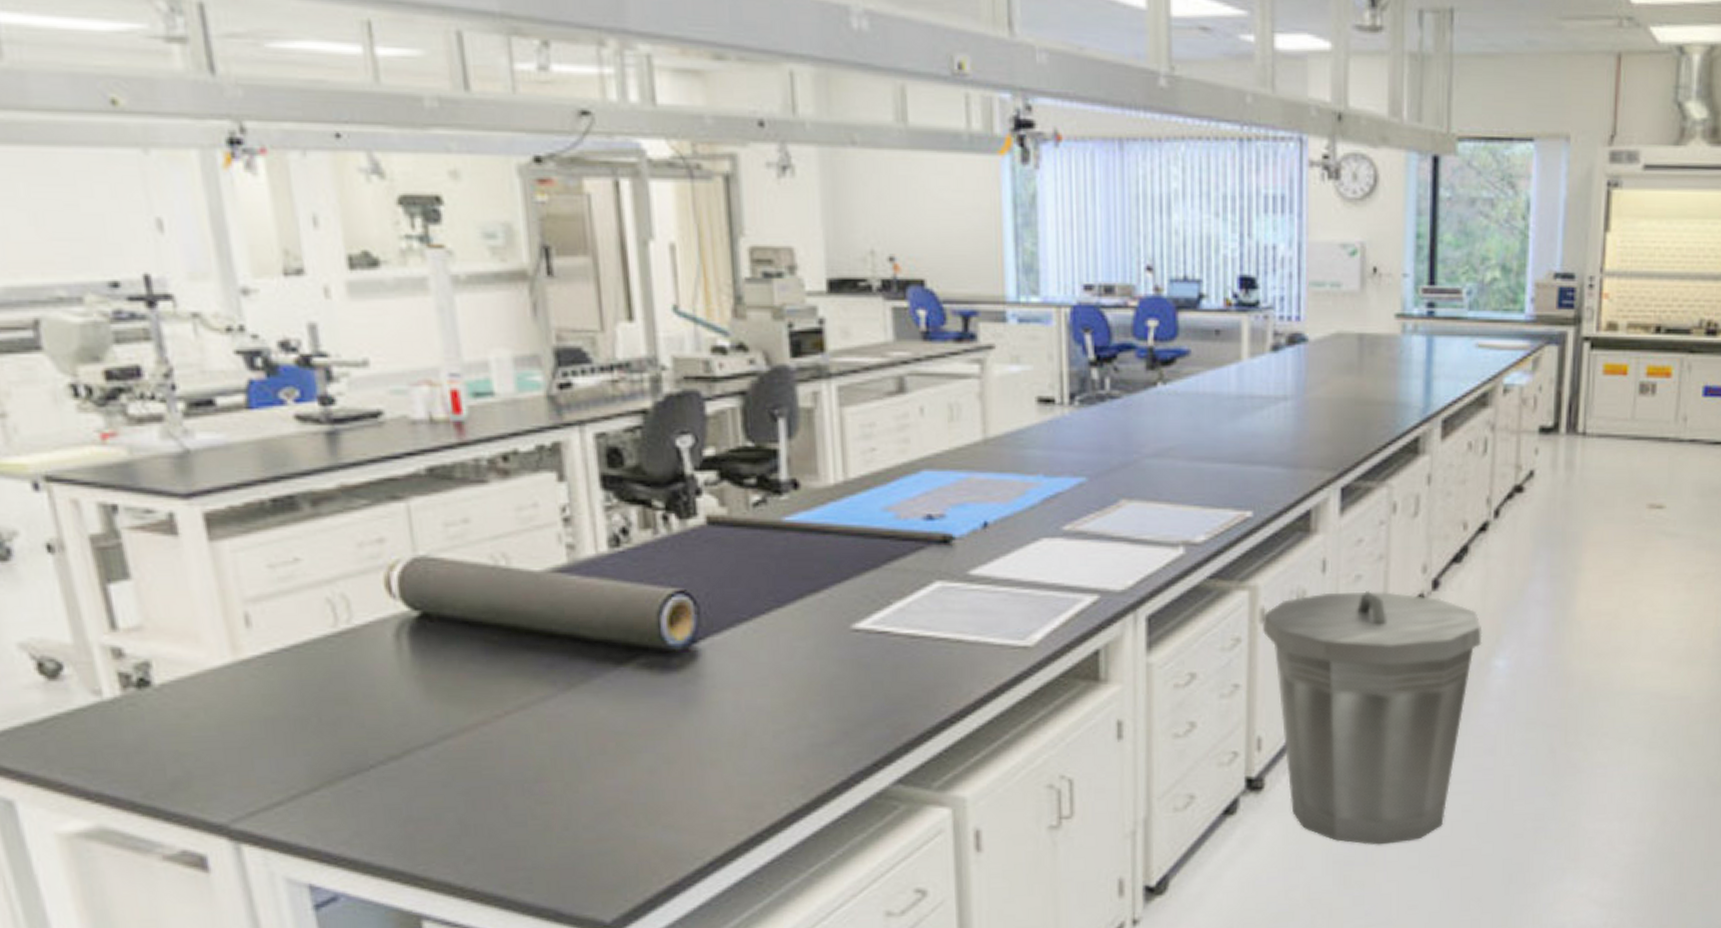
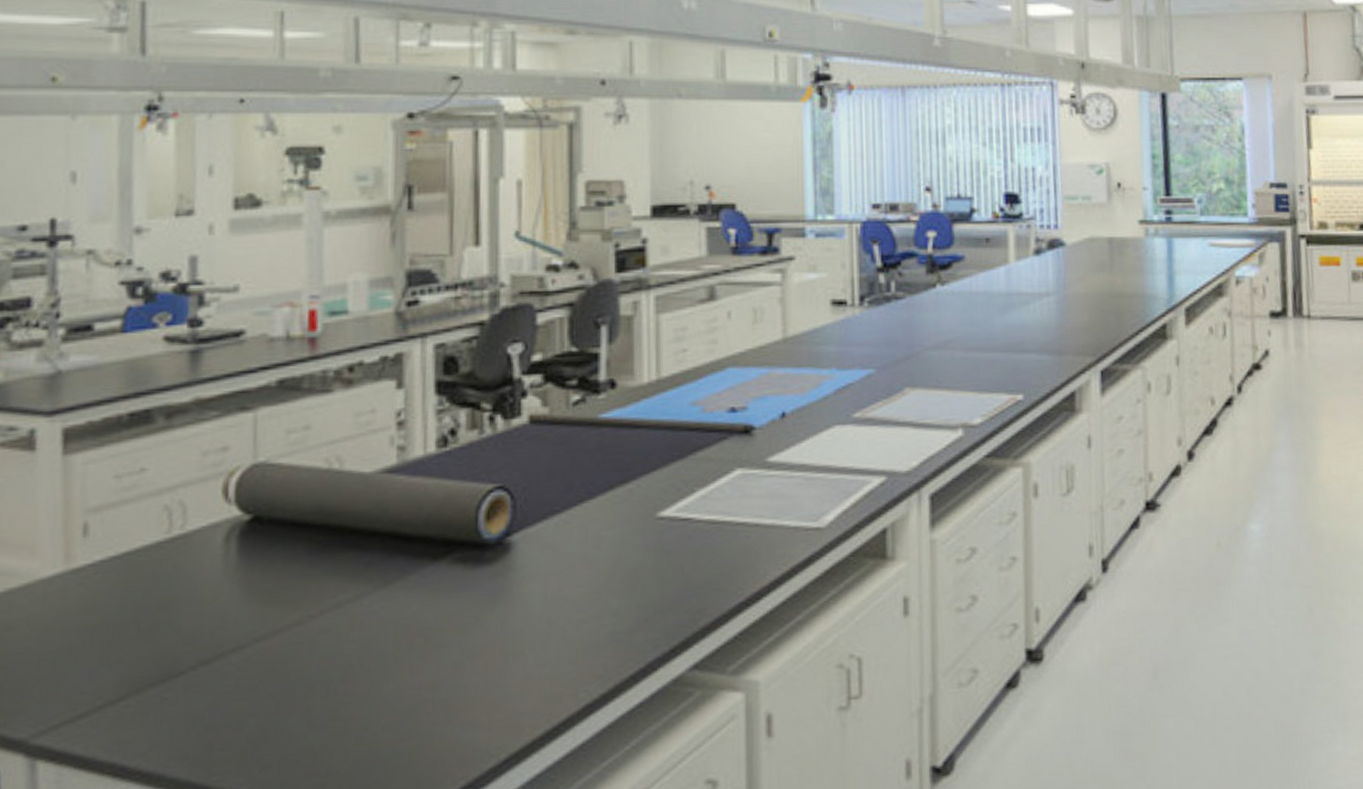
trash can: present [1263,591,1482,845] -> none [1036,464,1237,714]

